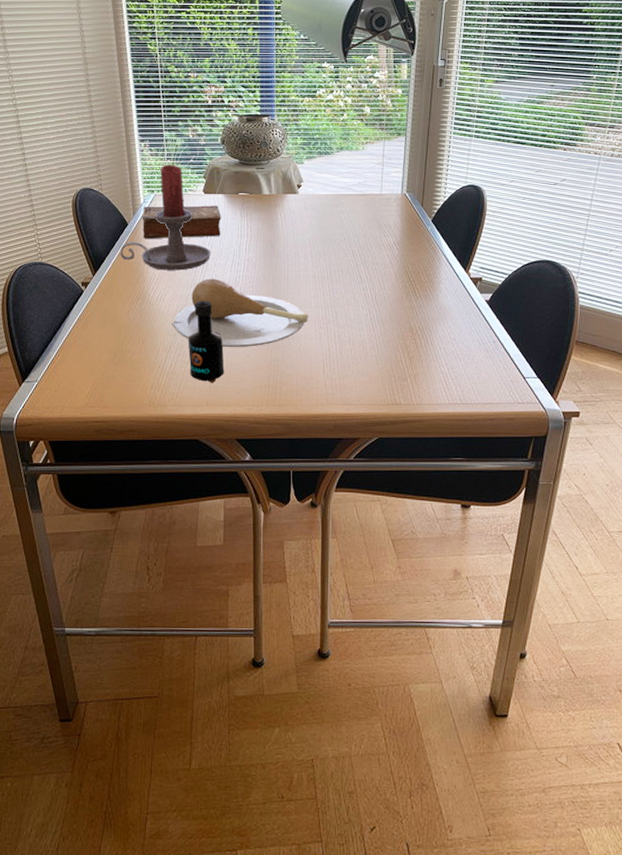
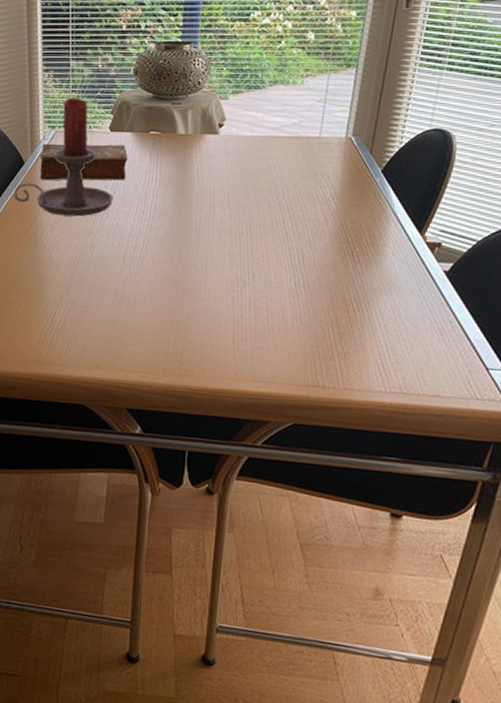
plate: present [171,278,308,348] -> none [64,227,220,307]
bottle: present [188,301,225,383] -> none [80,251,120,344]

